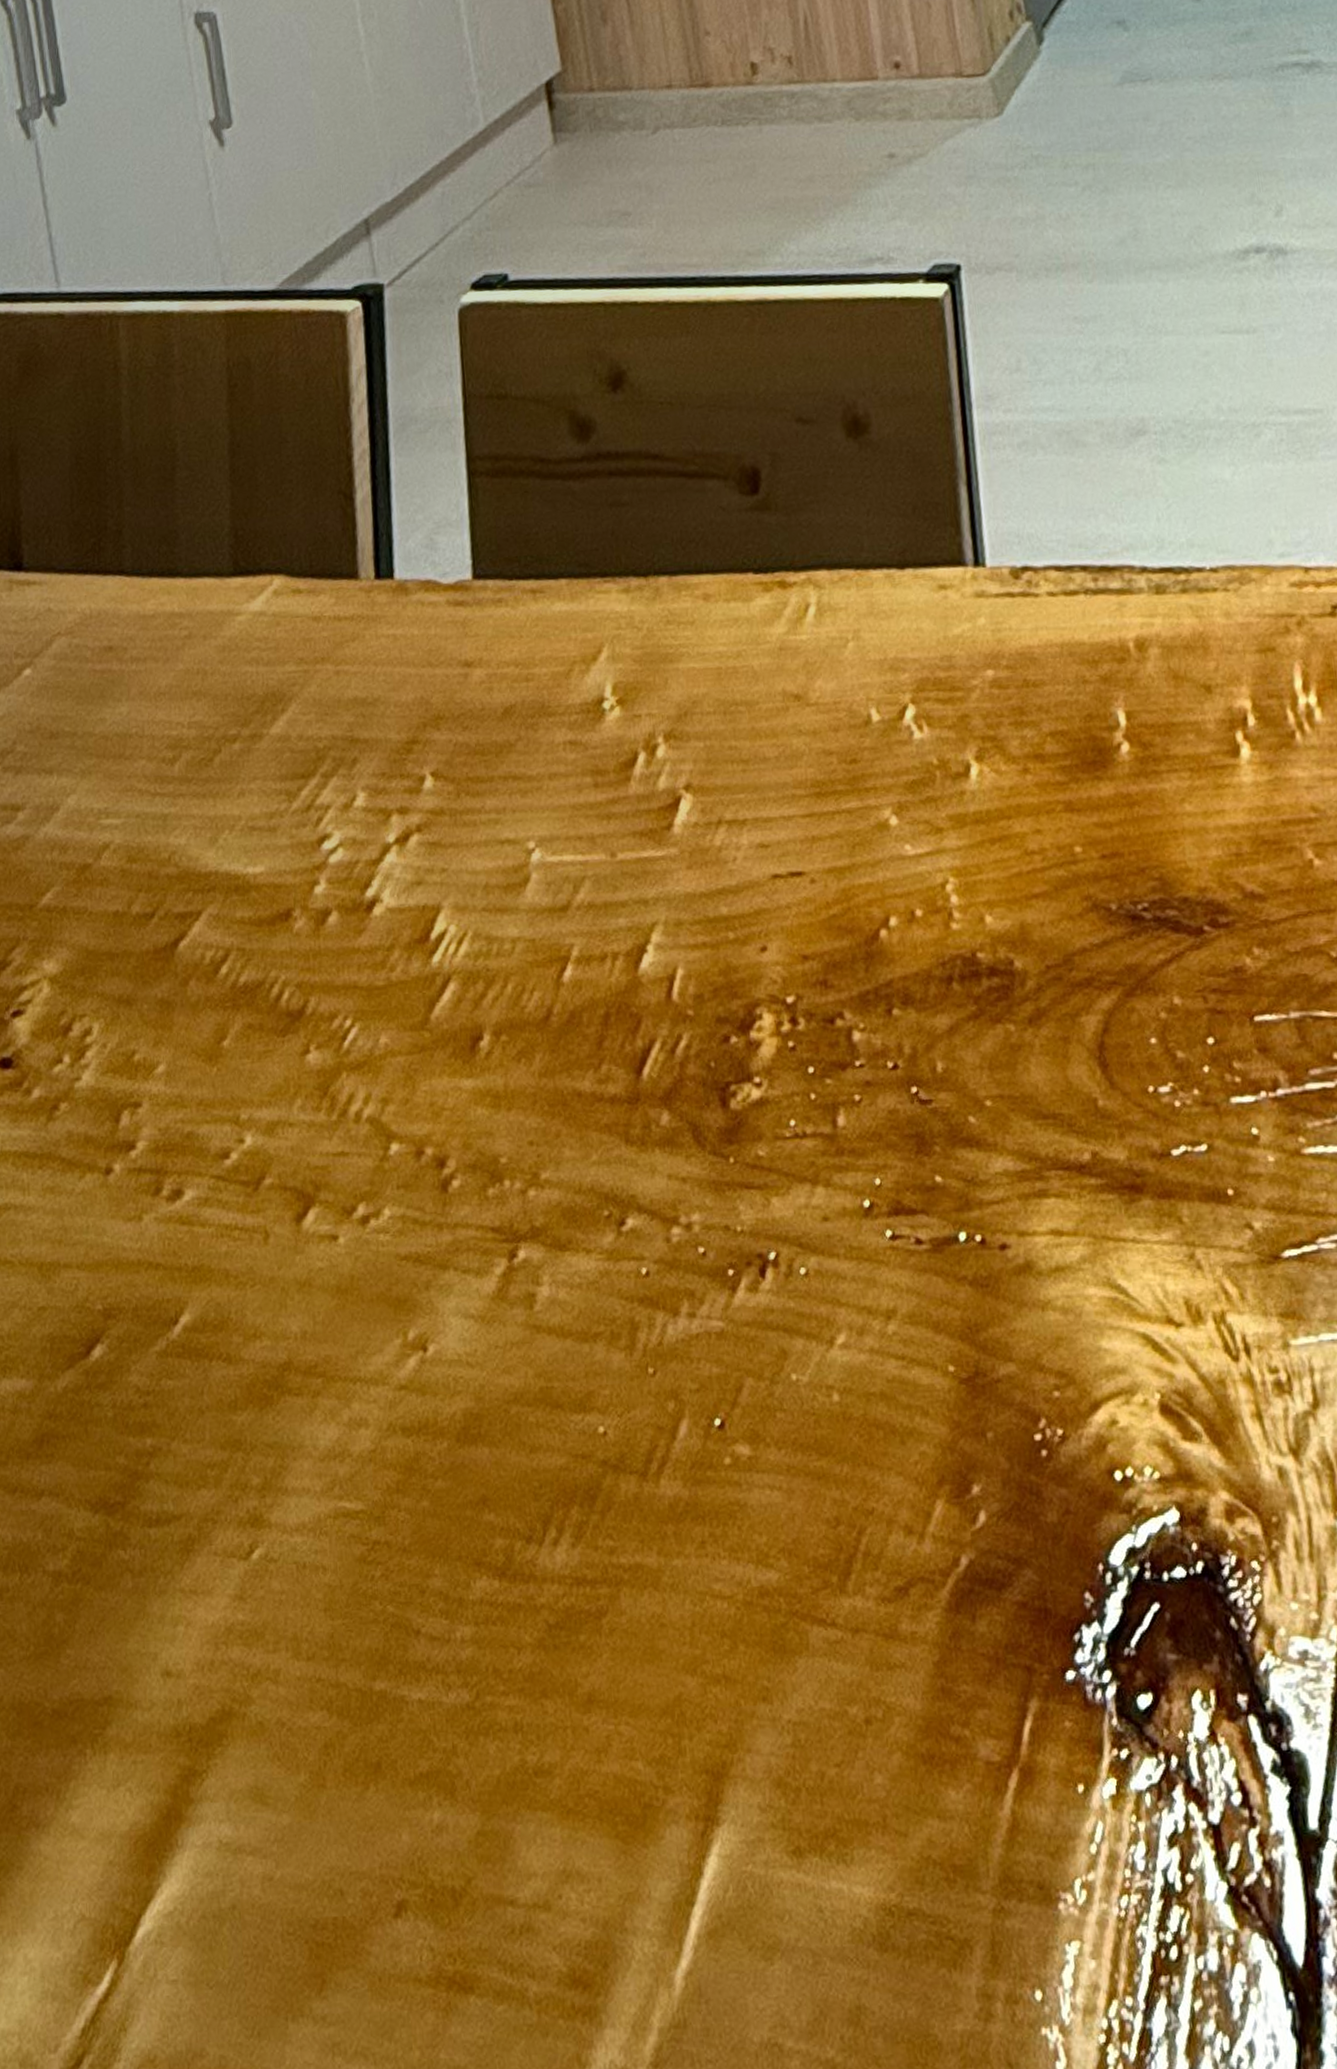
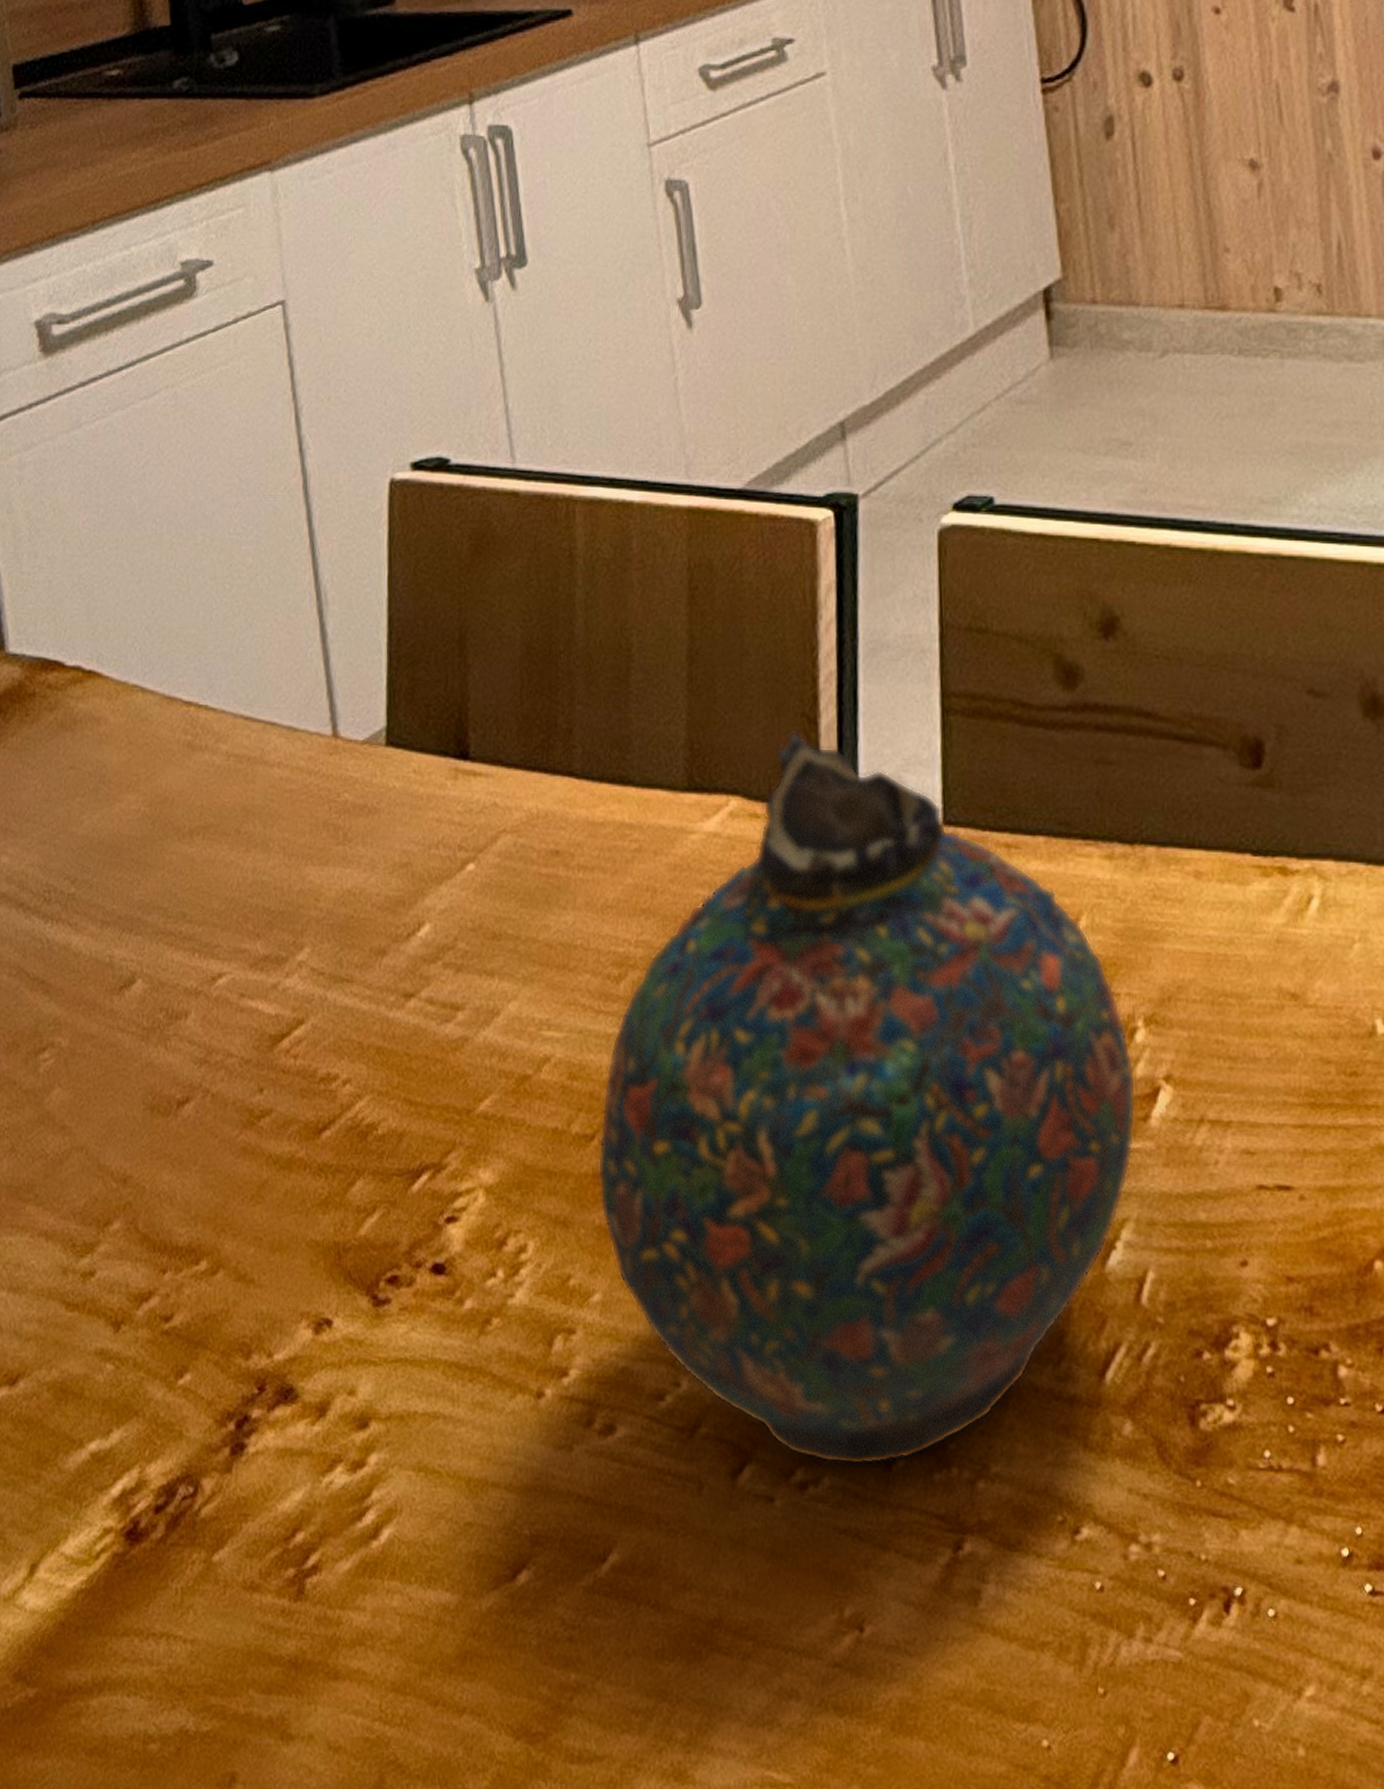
snuff bottle: none [158,508,661,1195] -> present [597,731,1137,1466]

